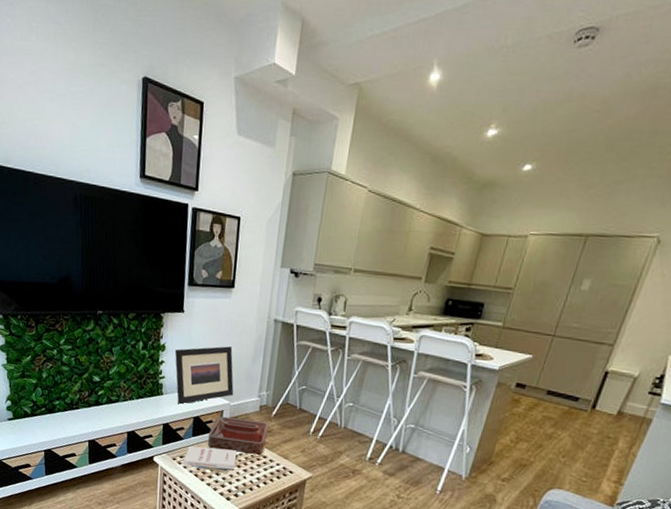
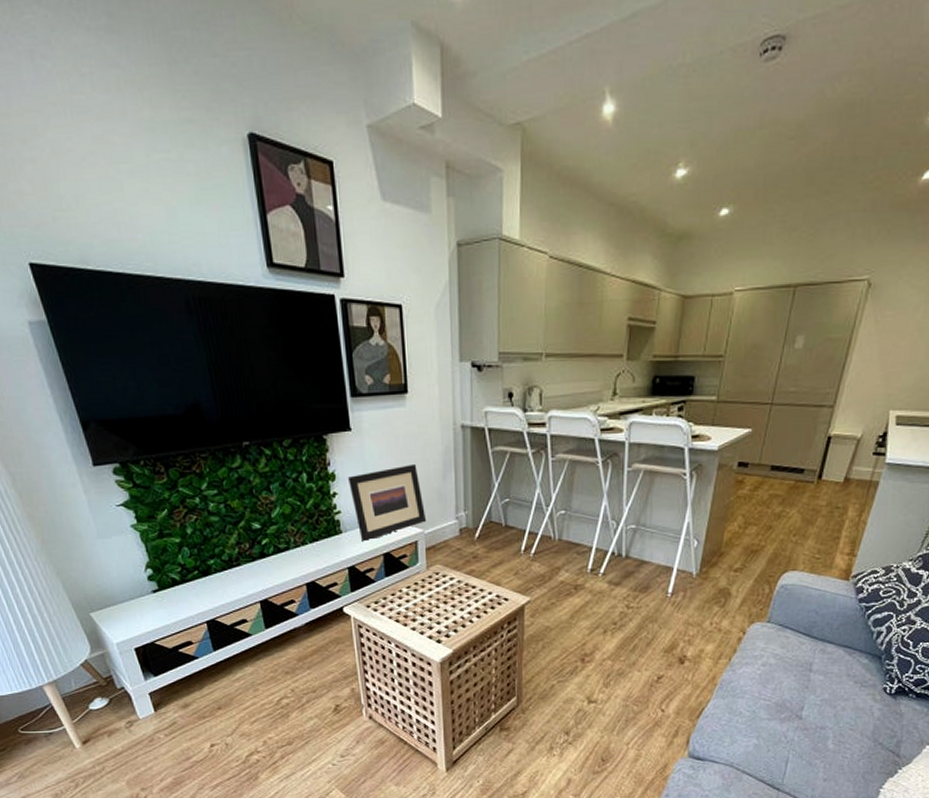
books: present [183,445,239,474] -> none [379,585,444,614]
decorative tray: present [207,416,269,455] -> none [404,546,473,587]

